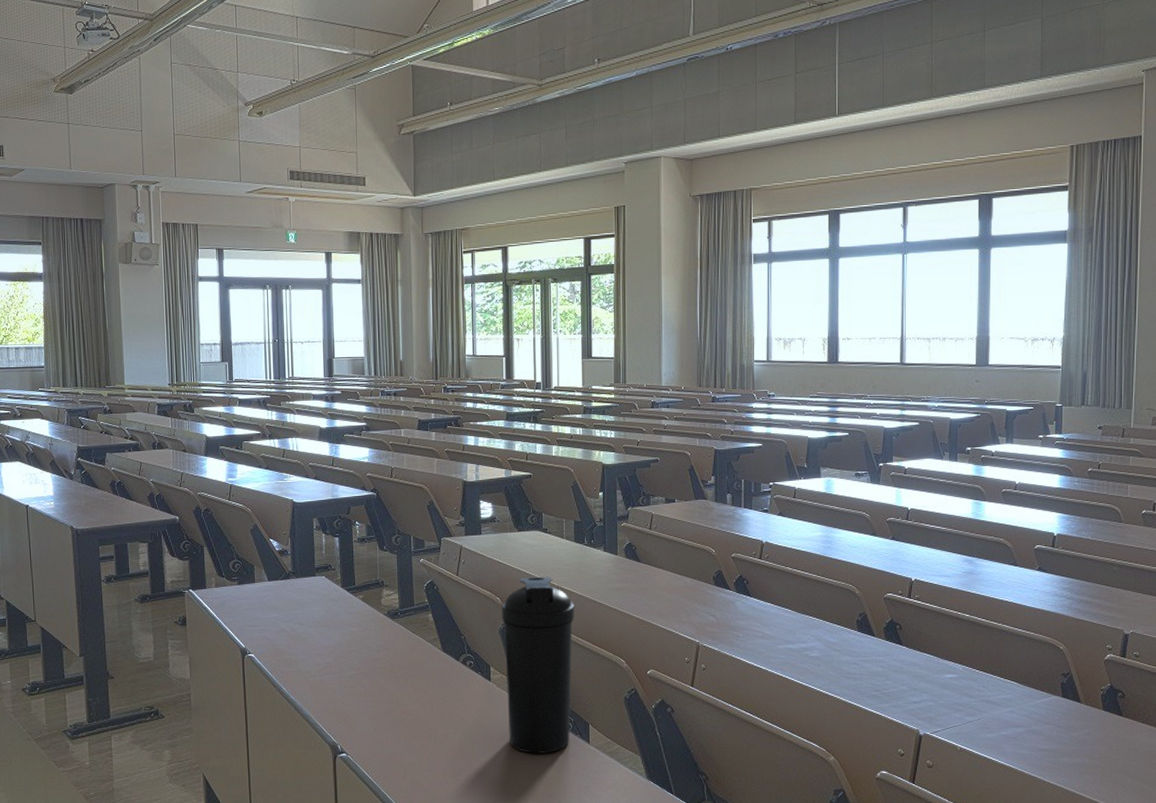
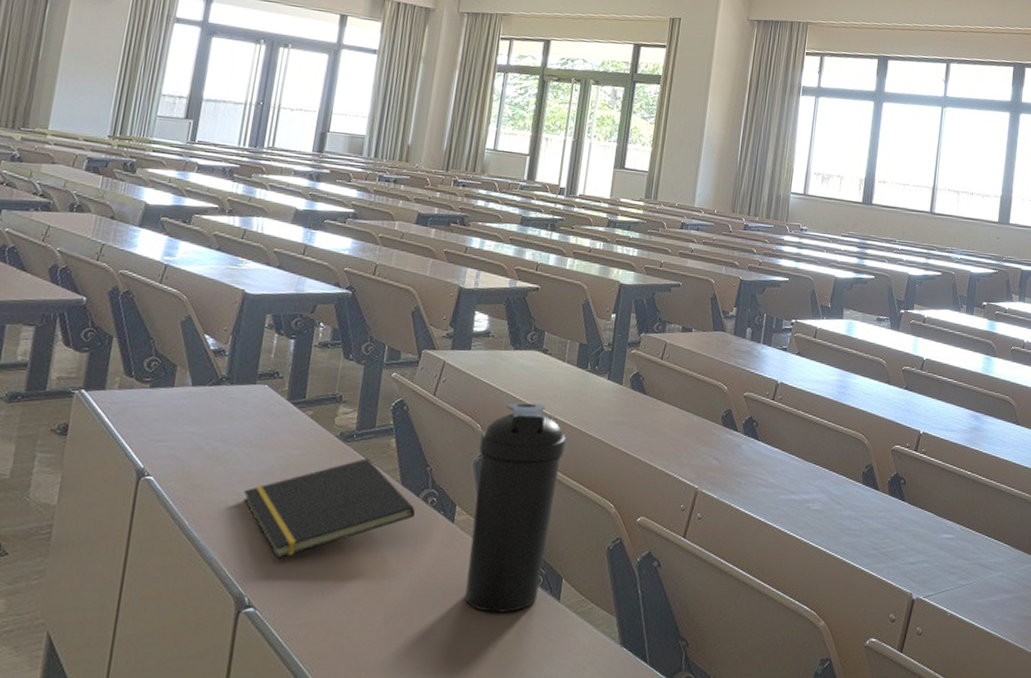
notepad: none [322,631,457,714] -> present [244,458,415,558]

